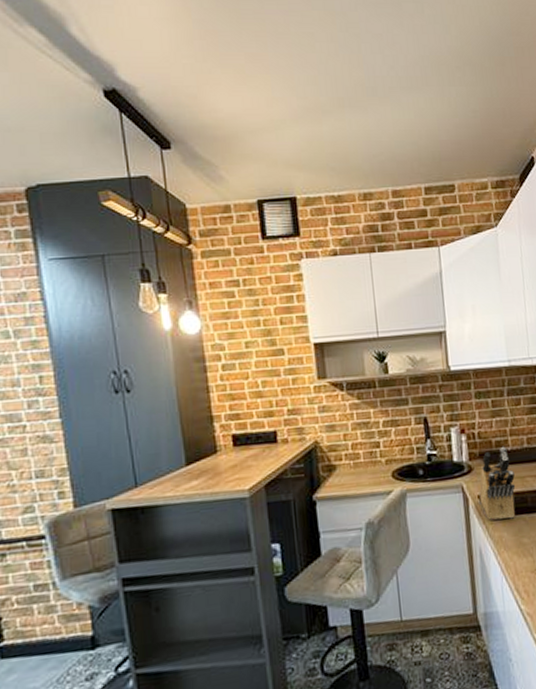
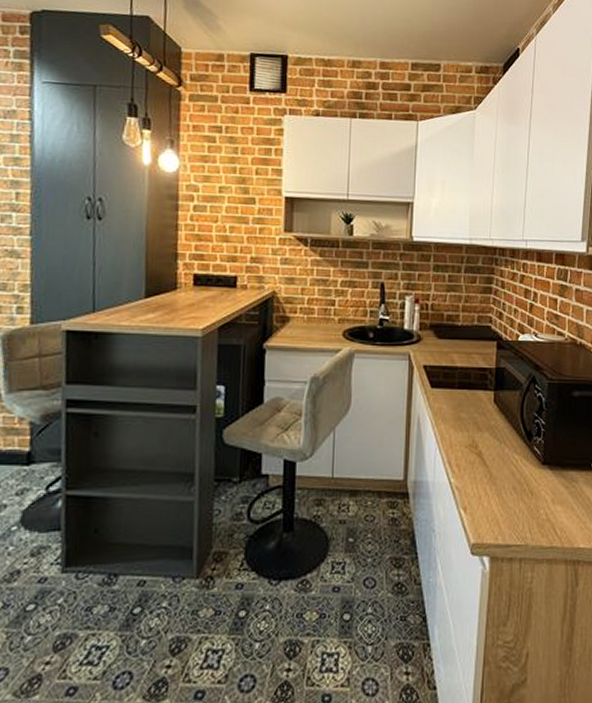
knife block: present [479,447,516,520] -> none [424,322,461,392]

